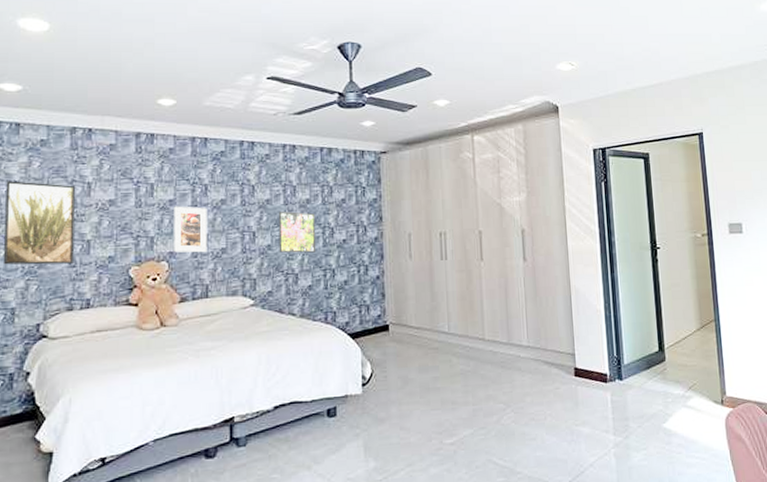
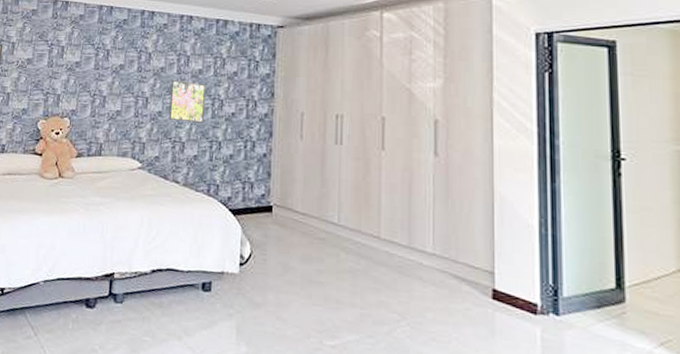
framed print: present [173,206,208,253] -> none [75,68,107,113]

